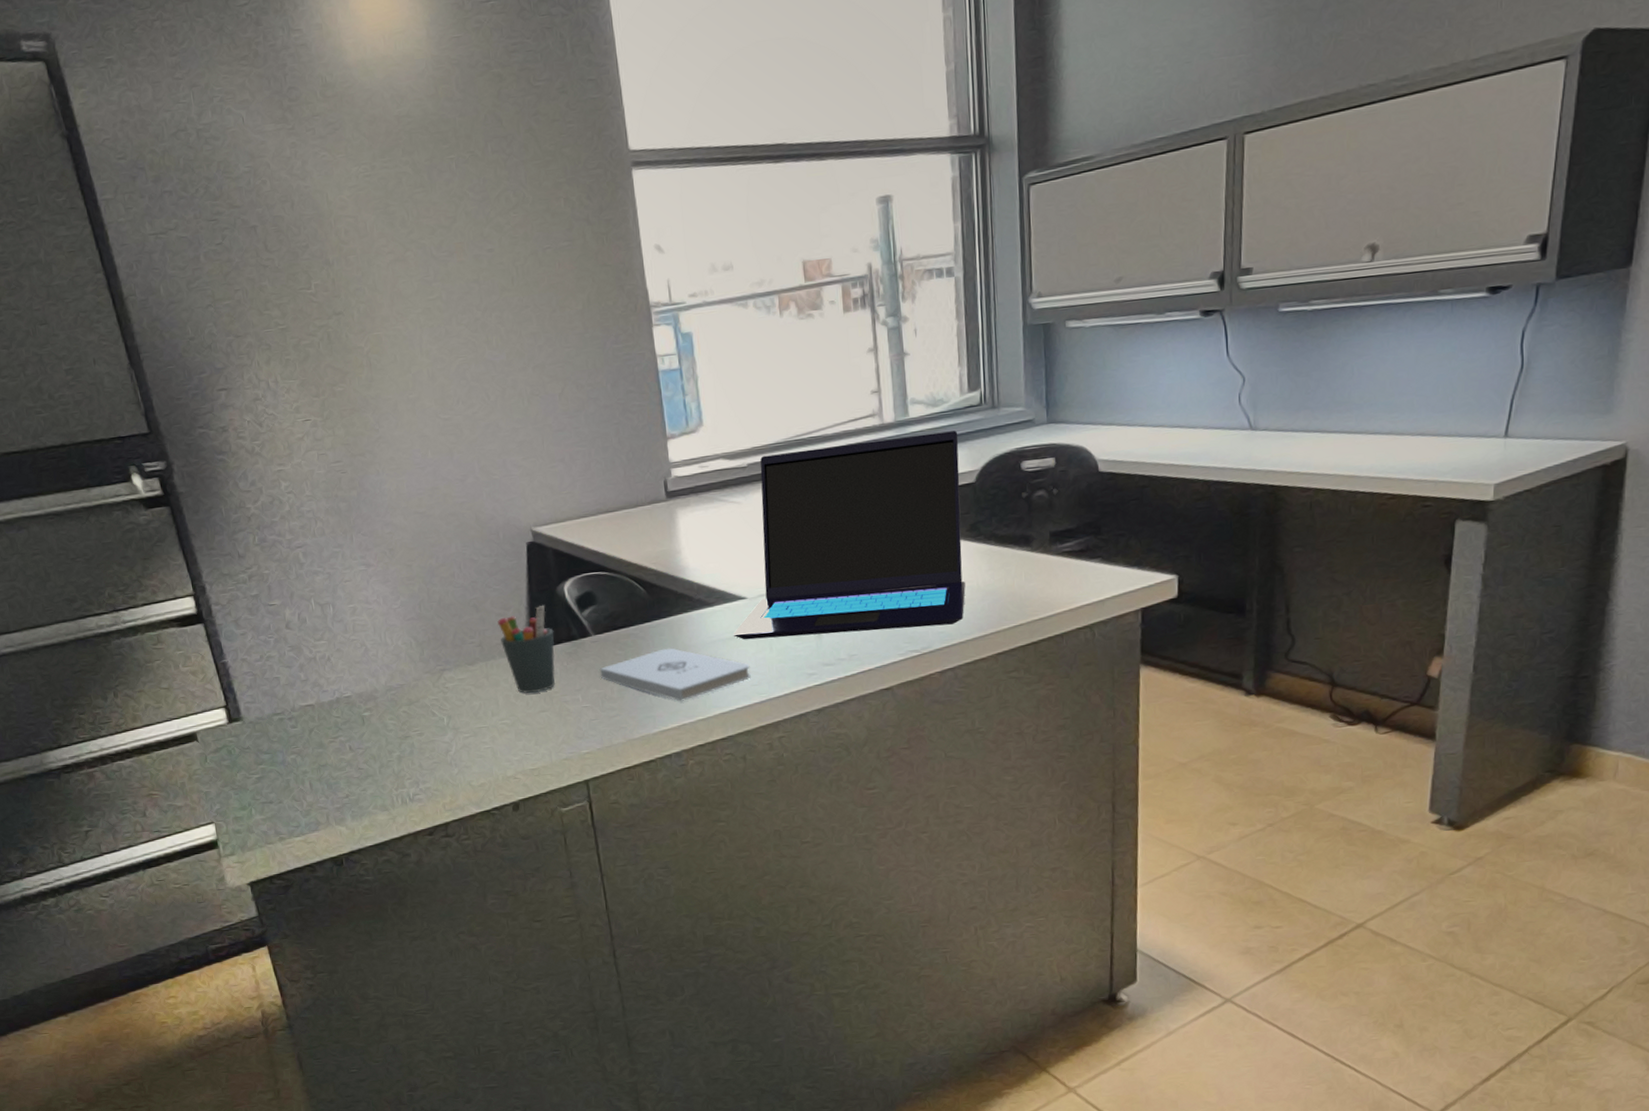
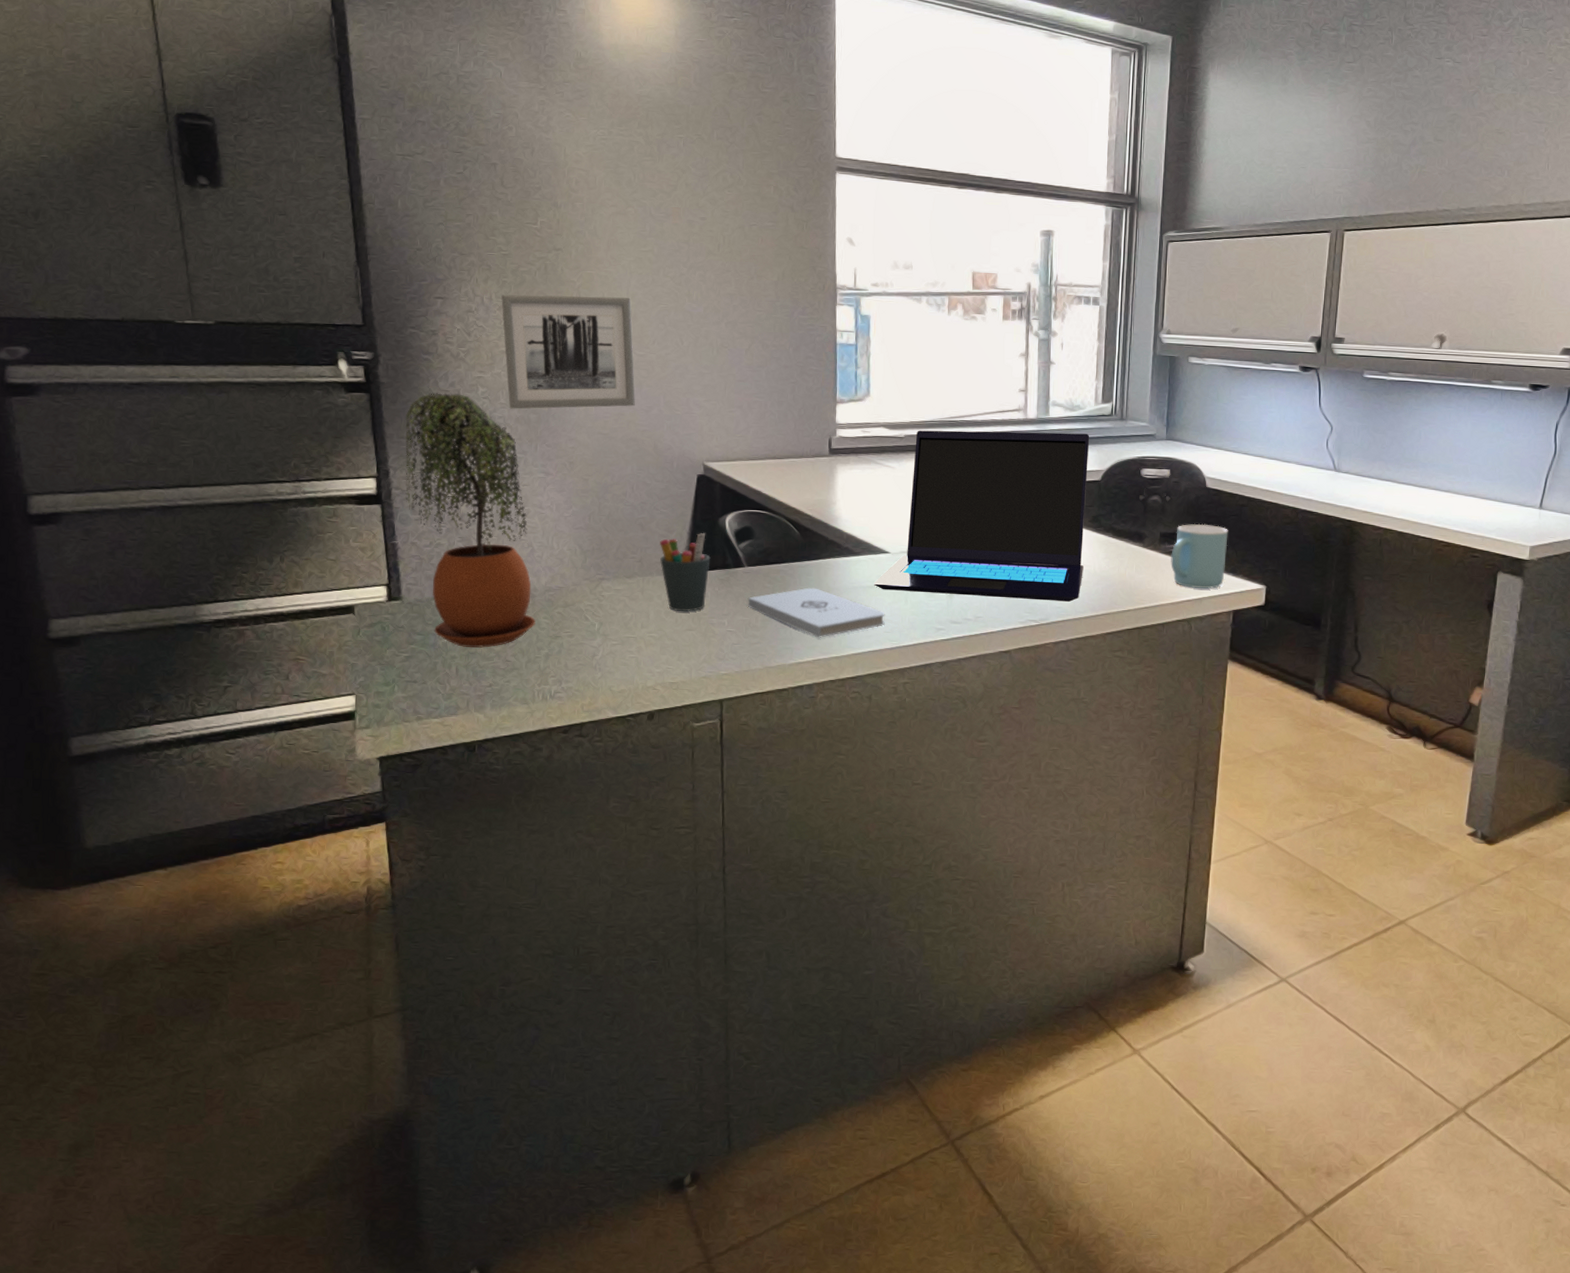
potted plant: none [211,492,382,761] -> present [405,393,536,648]
wall art: none [287,356,449,501] -> present [501,295,635,409]
mug: none [1064,514,1130,590] -> present [1171,523,1228,589]

